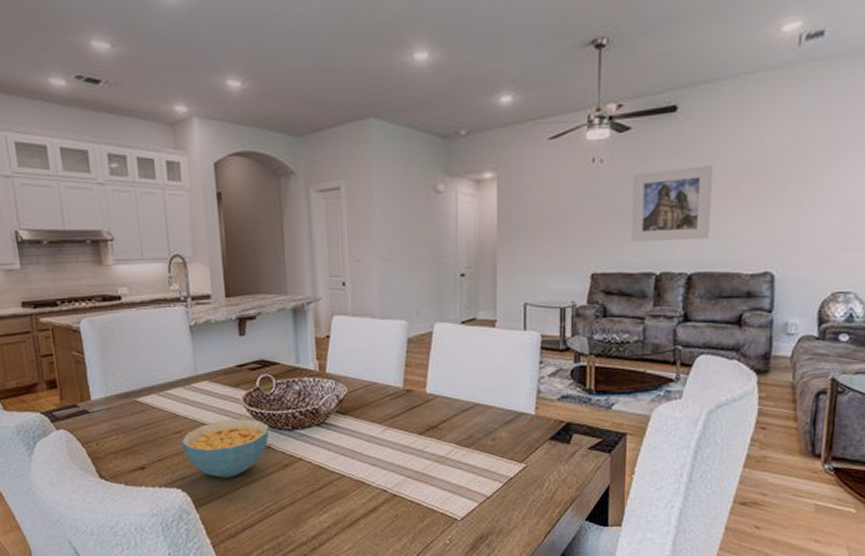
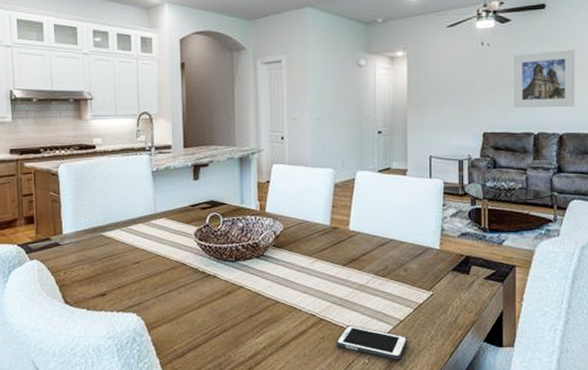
cereal bowl: present [180,419,269,478] -> none [138,251,216,304]
cell phone: none [412,502,496,541] -> present [336,325,408,360]

